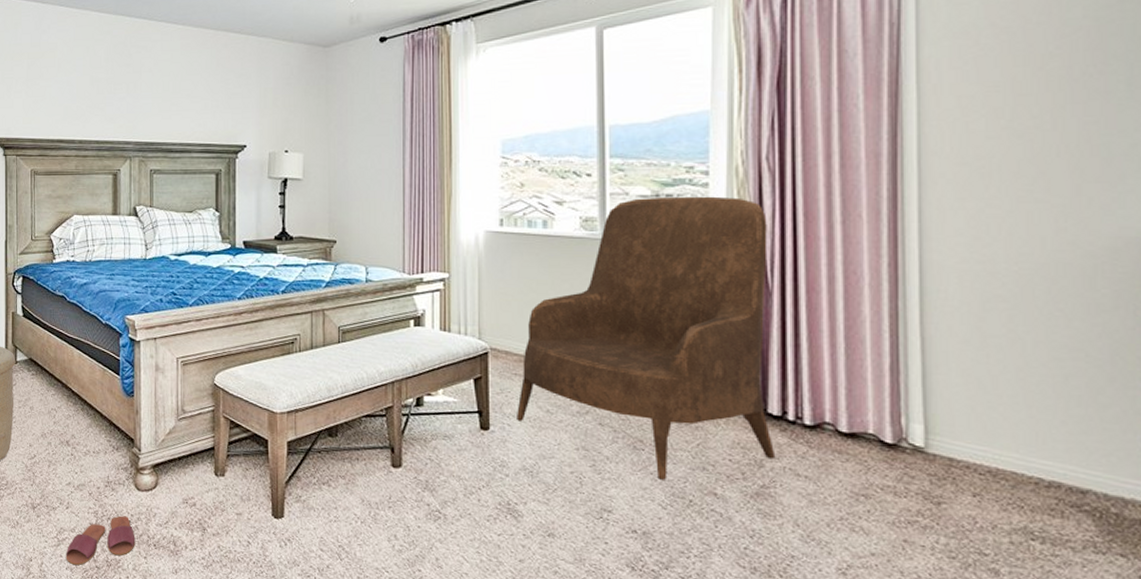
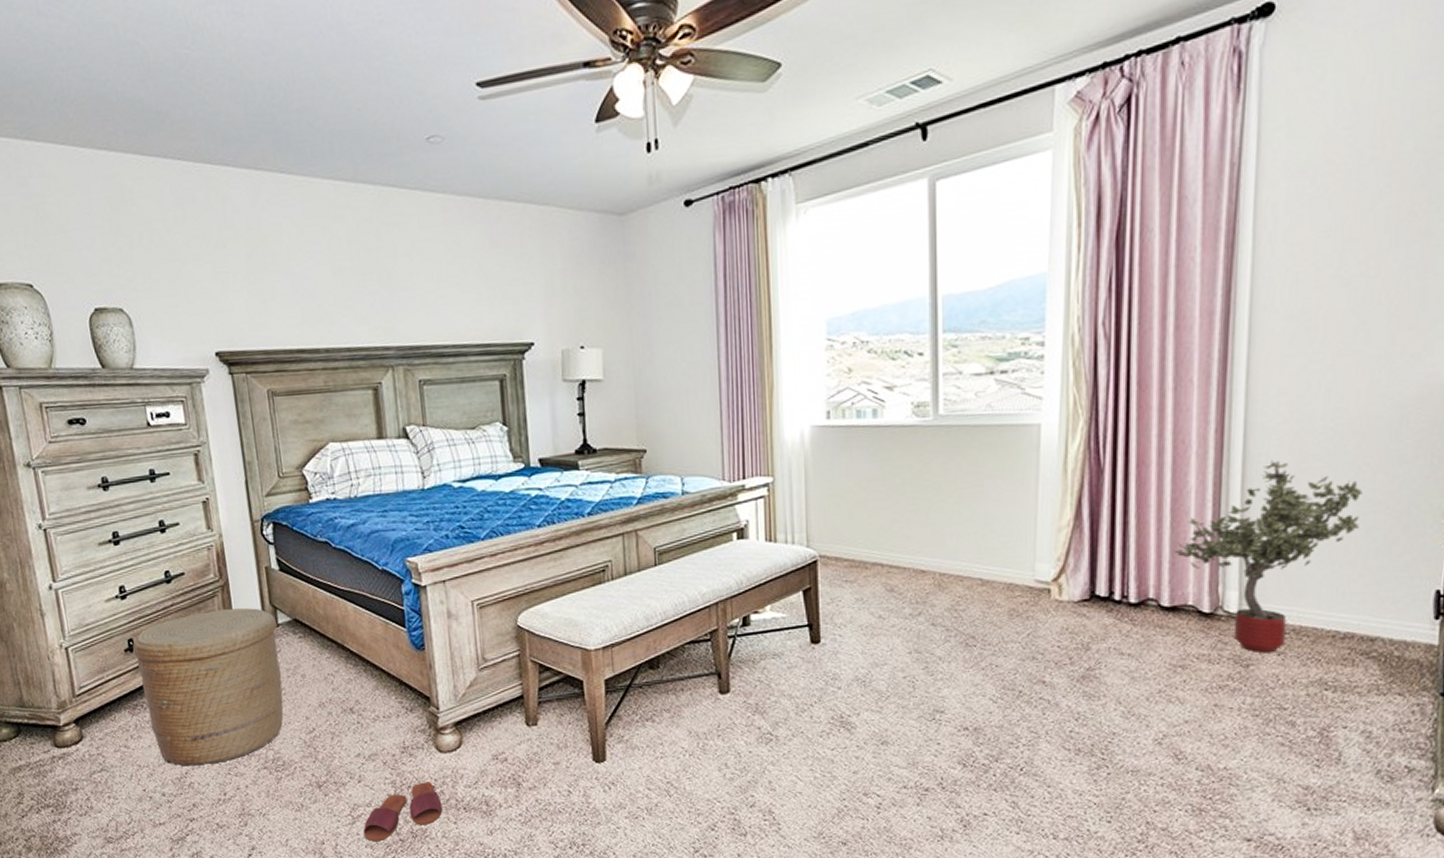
armchair: present [517,196,776,480] -> none [848,369,1102,674]
potted tree: none [850,298,1058,493] -> present [1174,460,1363,653]

